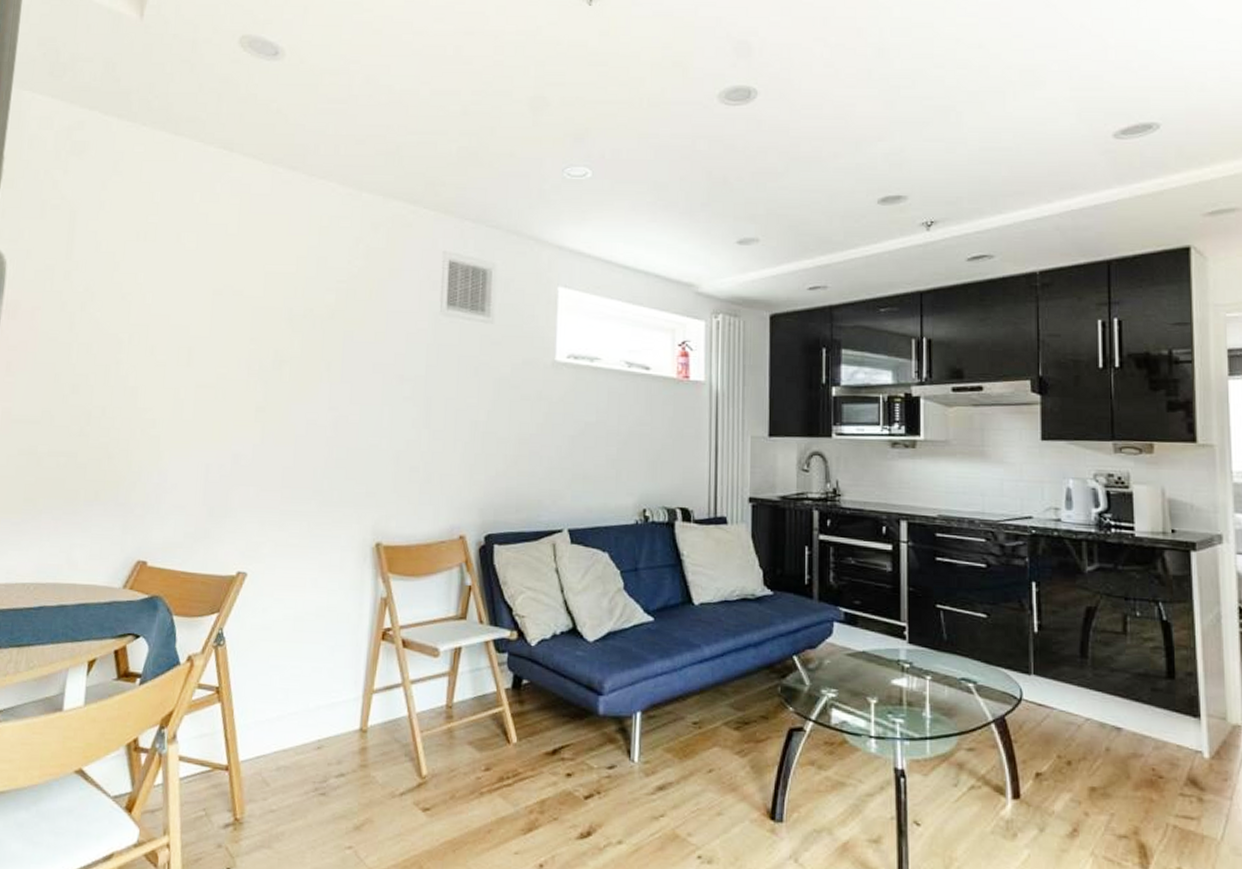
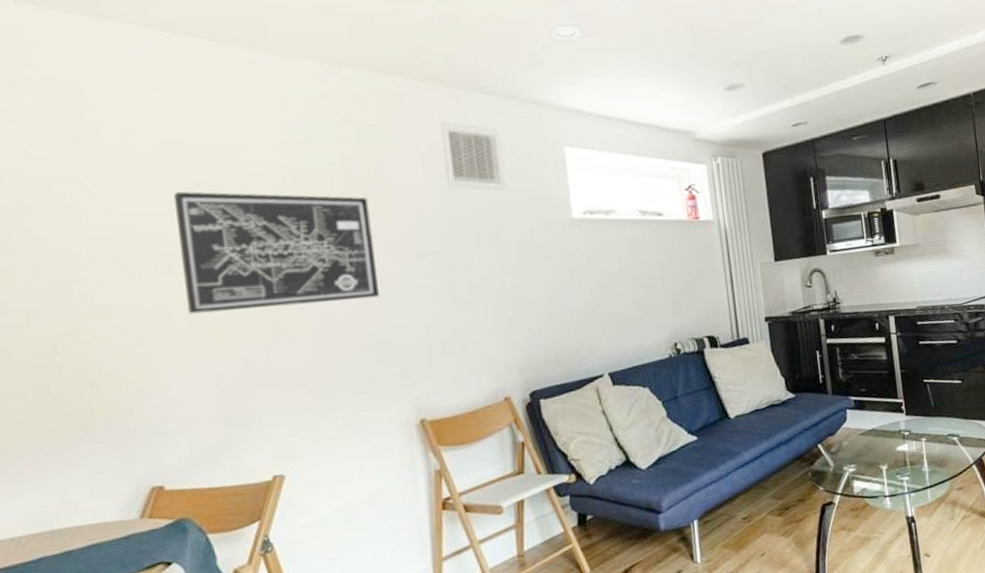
wall art: none [196,292,365,414] -> present [174,191,379,314]

